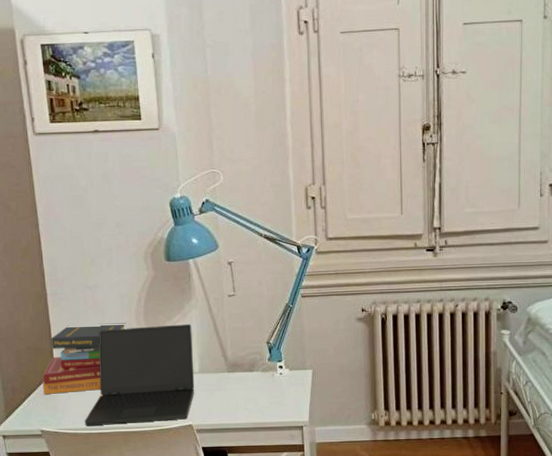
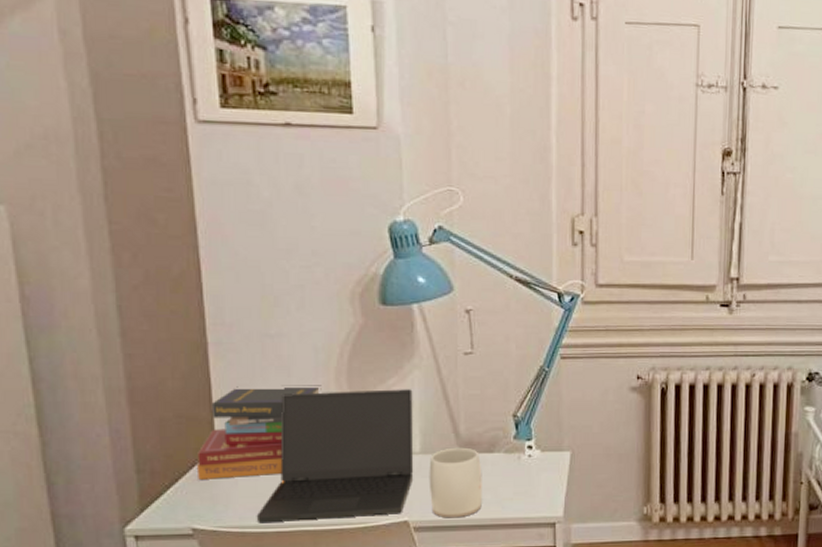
mug: none [206,368,246,423] -> present [429,447,482,518]

